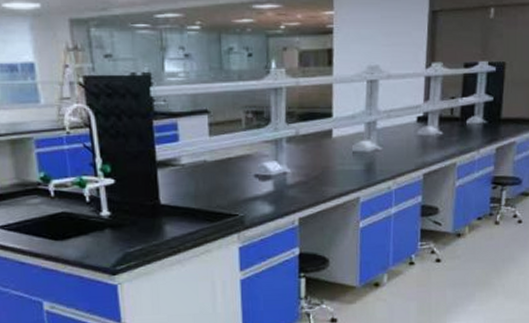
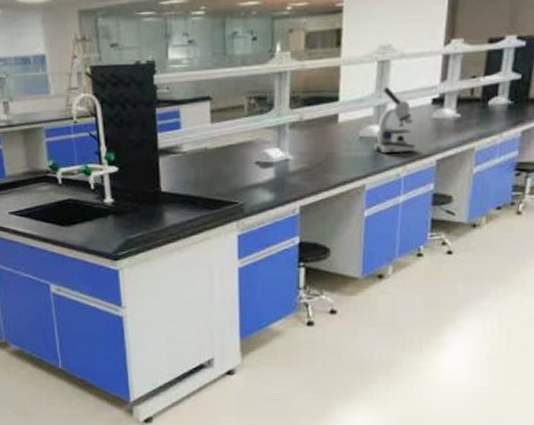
microscope: none [366,105,404,168] -> present [373,87,416,154]

